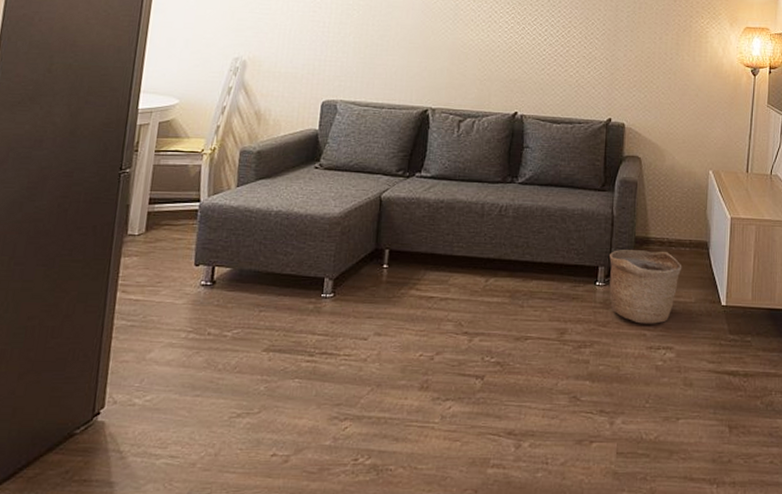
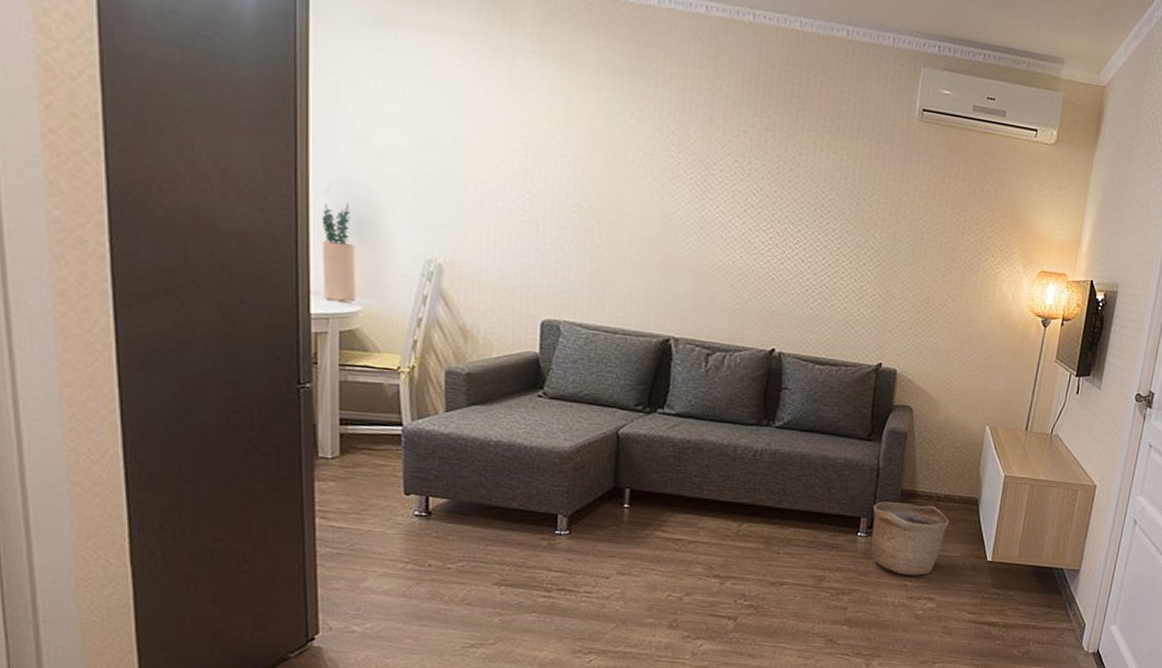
vase: none [151,17,181,97] -> present [321,202,356,302]

